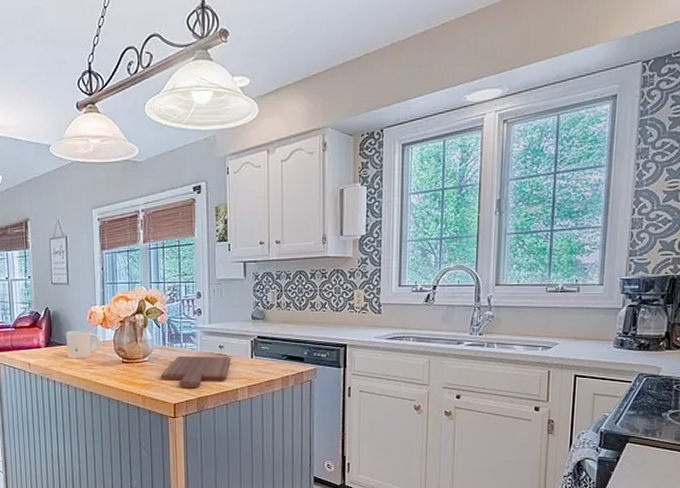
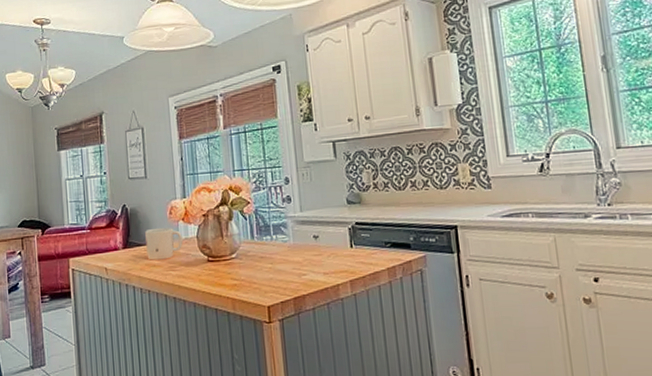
cutting board: present [160,356,231,389] -> none [250,248,328,288]

